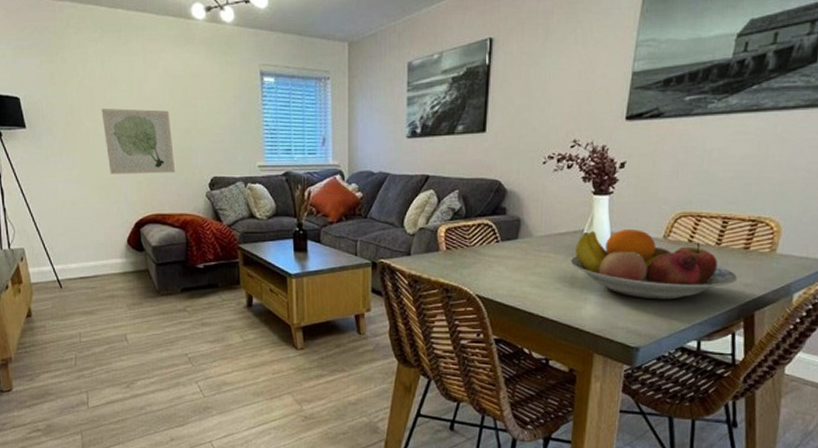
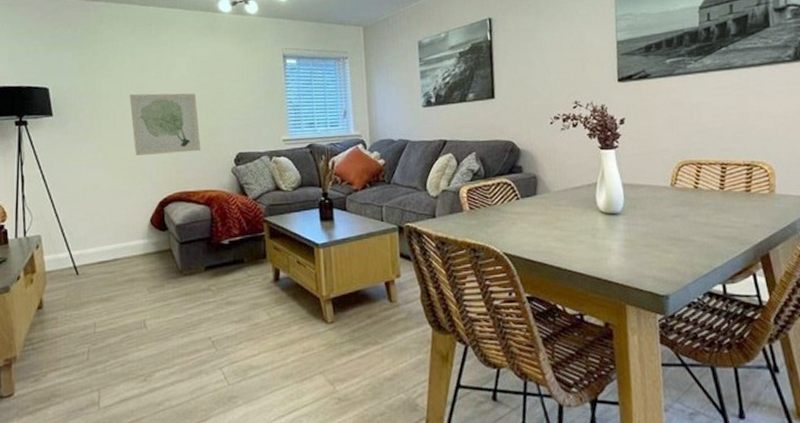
fruit bowl: present [569,230,738,300] -> none [588,179,747,246]

